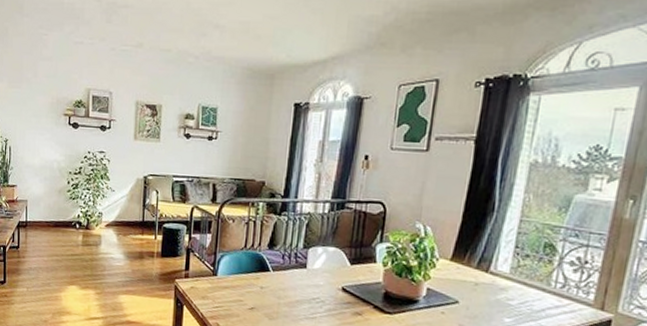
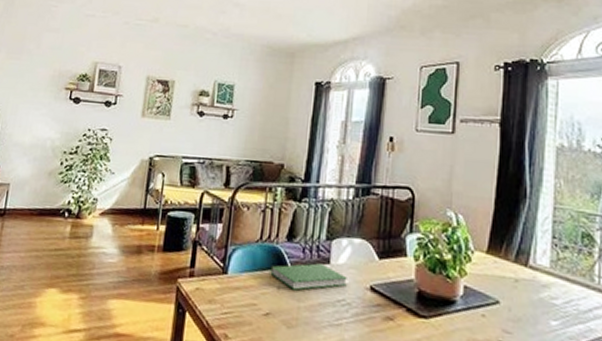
hardcover book: none [254,268,322,290] -> present [270,263,347,291]

